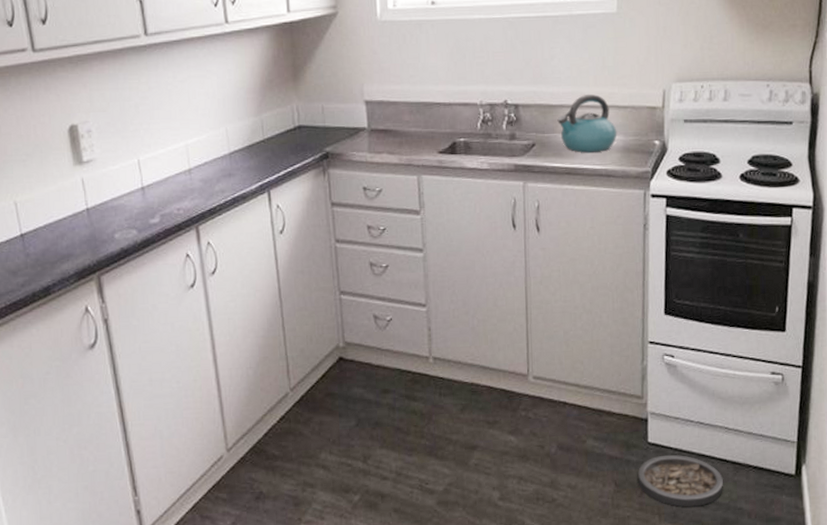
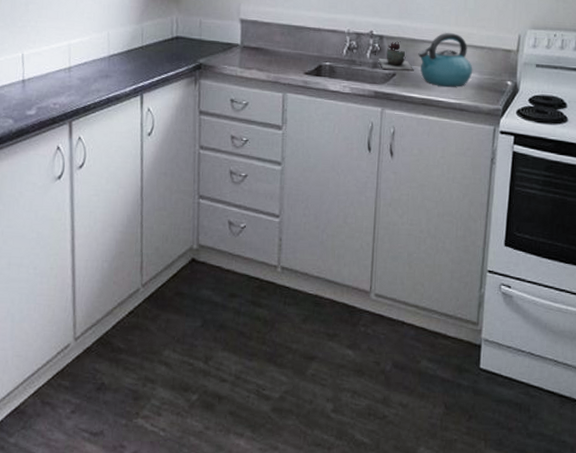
succulent plant: none [515,108,554,141] -> present [378,41,414,72]
pet bowl: present [637,454,723,507] -> none [467,382,549,436]

